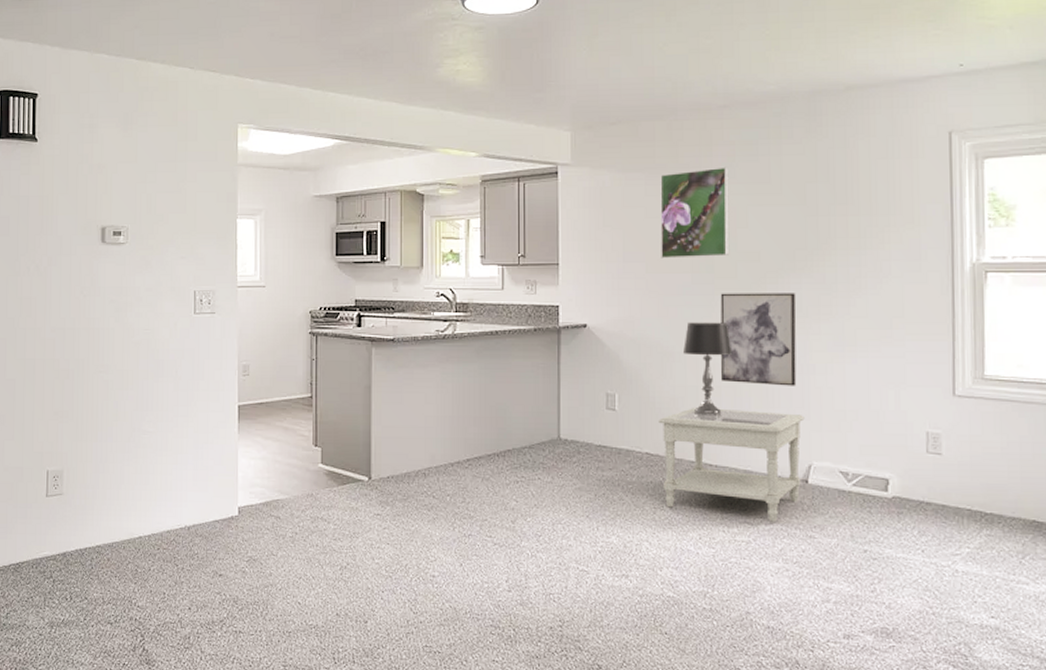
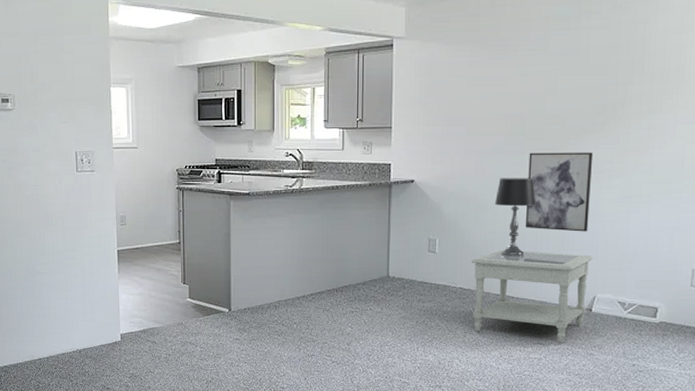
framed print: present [660,167,730,258] -> none [480,40,543,122]

